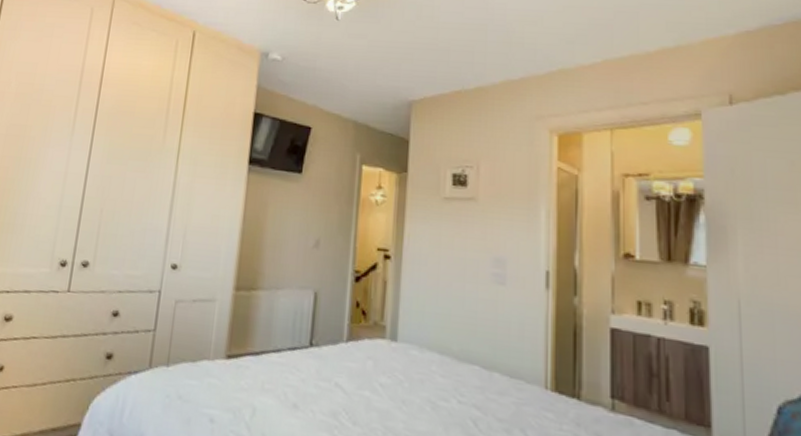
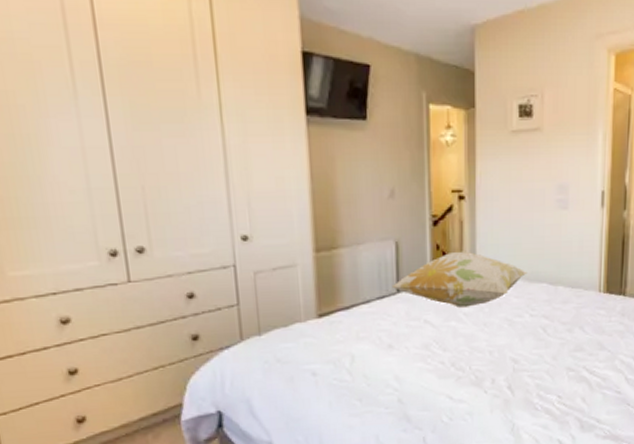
decorative pillow: none [305,312,456,378] -> present [391,251,528,308]

